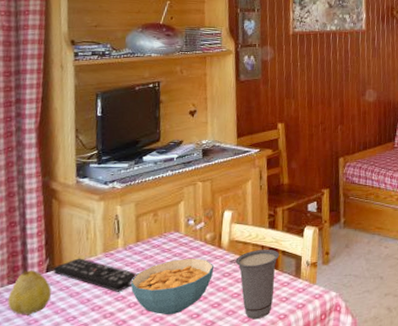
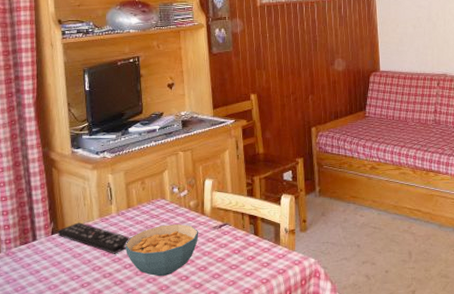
fruit: present [7,269,51,316] -> none [21,232,57,273]
cup: present [235,249,279,320] -> none [218,216,259,283]

